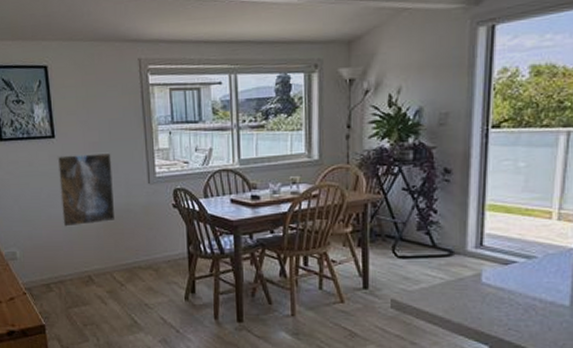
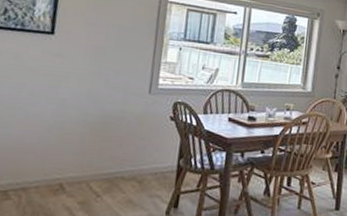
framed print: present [57,153,116,227] -> none [41,53,115,129]

